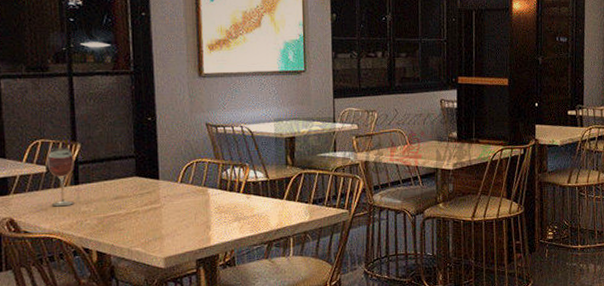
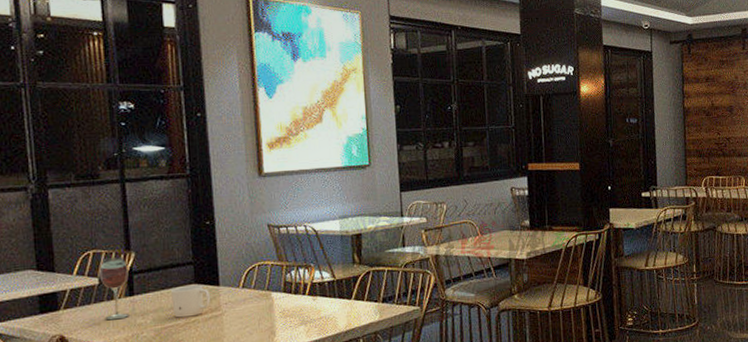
mug: none [112,177,151,208] -> present [170,284,211,318]

